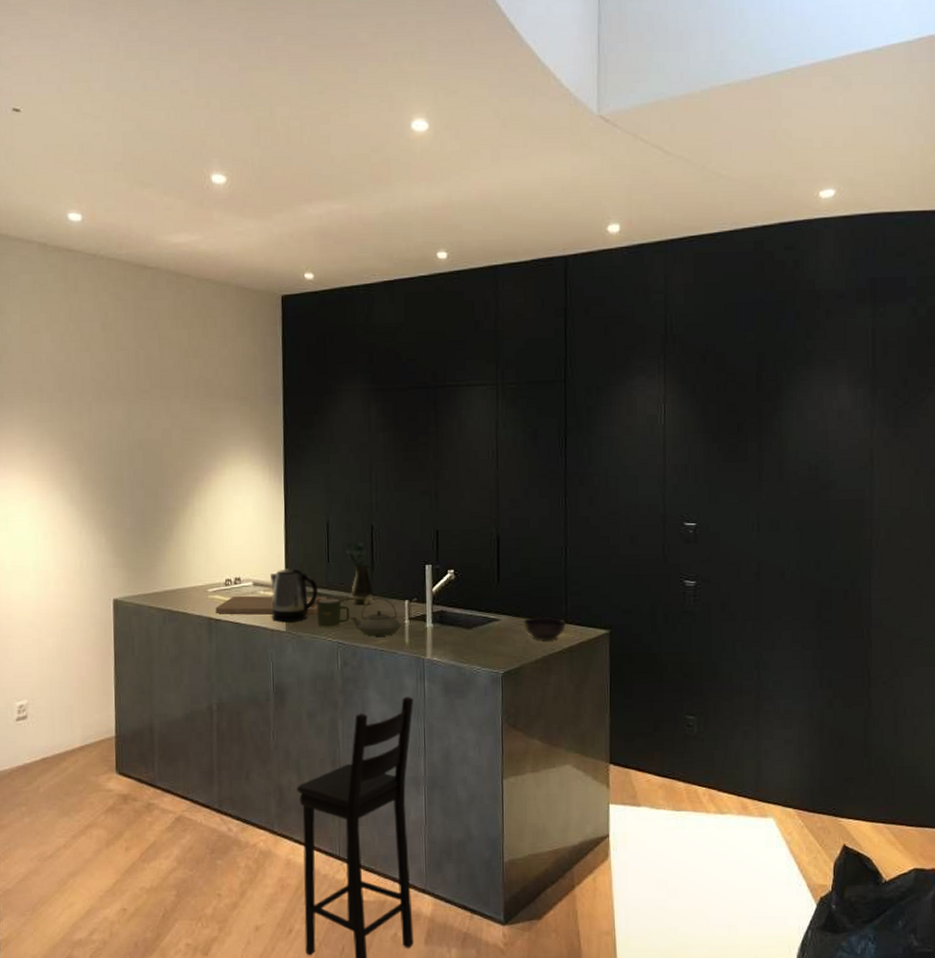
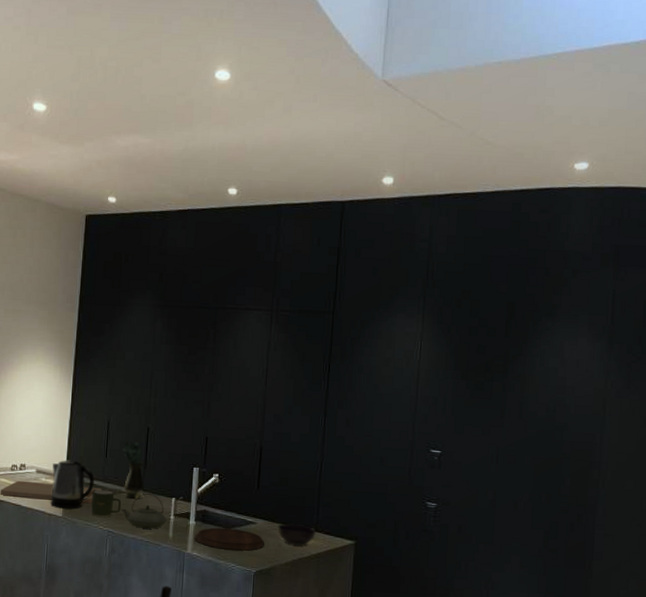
cutting board: none [434,628,510,652] -> present [195,527,264,551]

